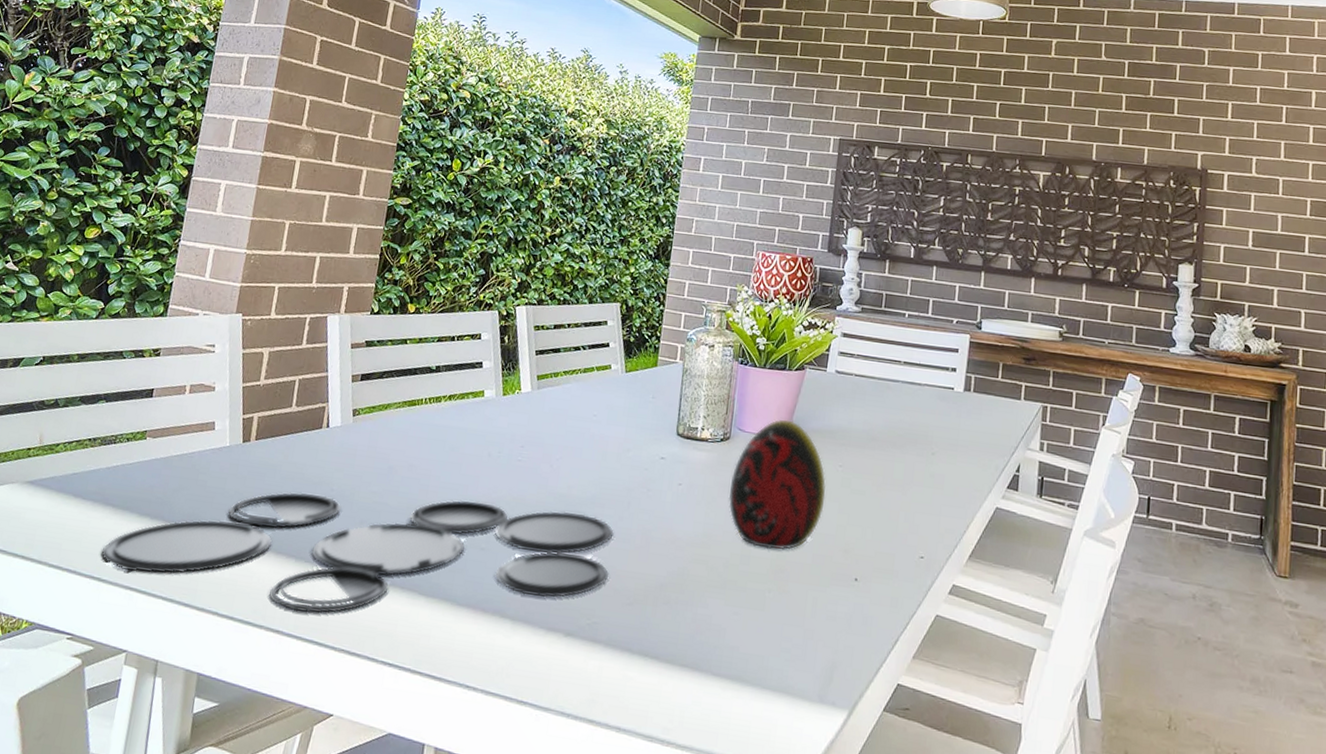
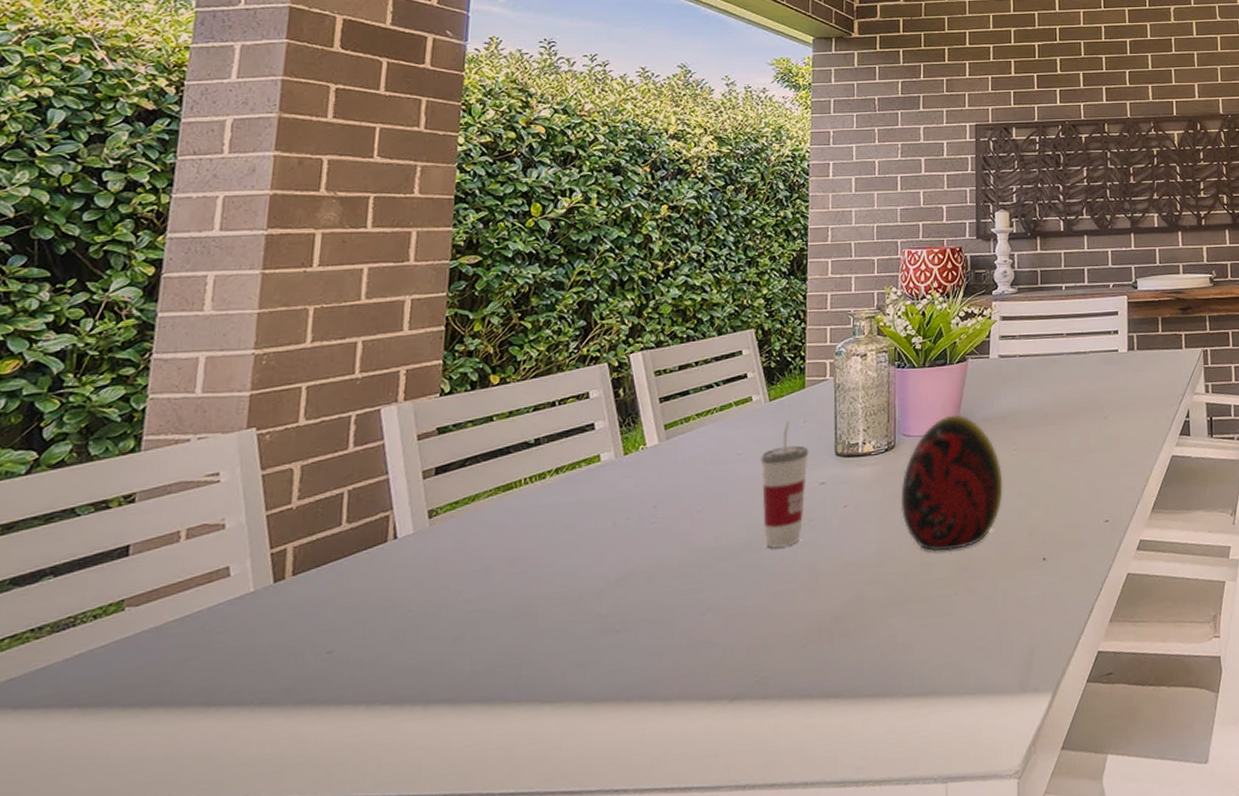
plate: present [101,492,614,614] -> none [66,563,776,784]
cup: none [608,394,655,509] -> present [760,421,809,549]

